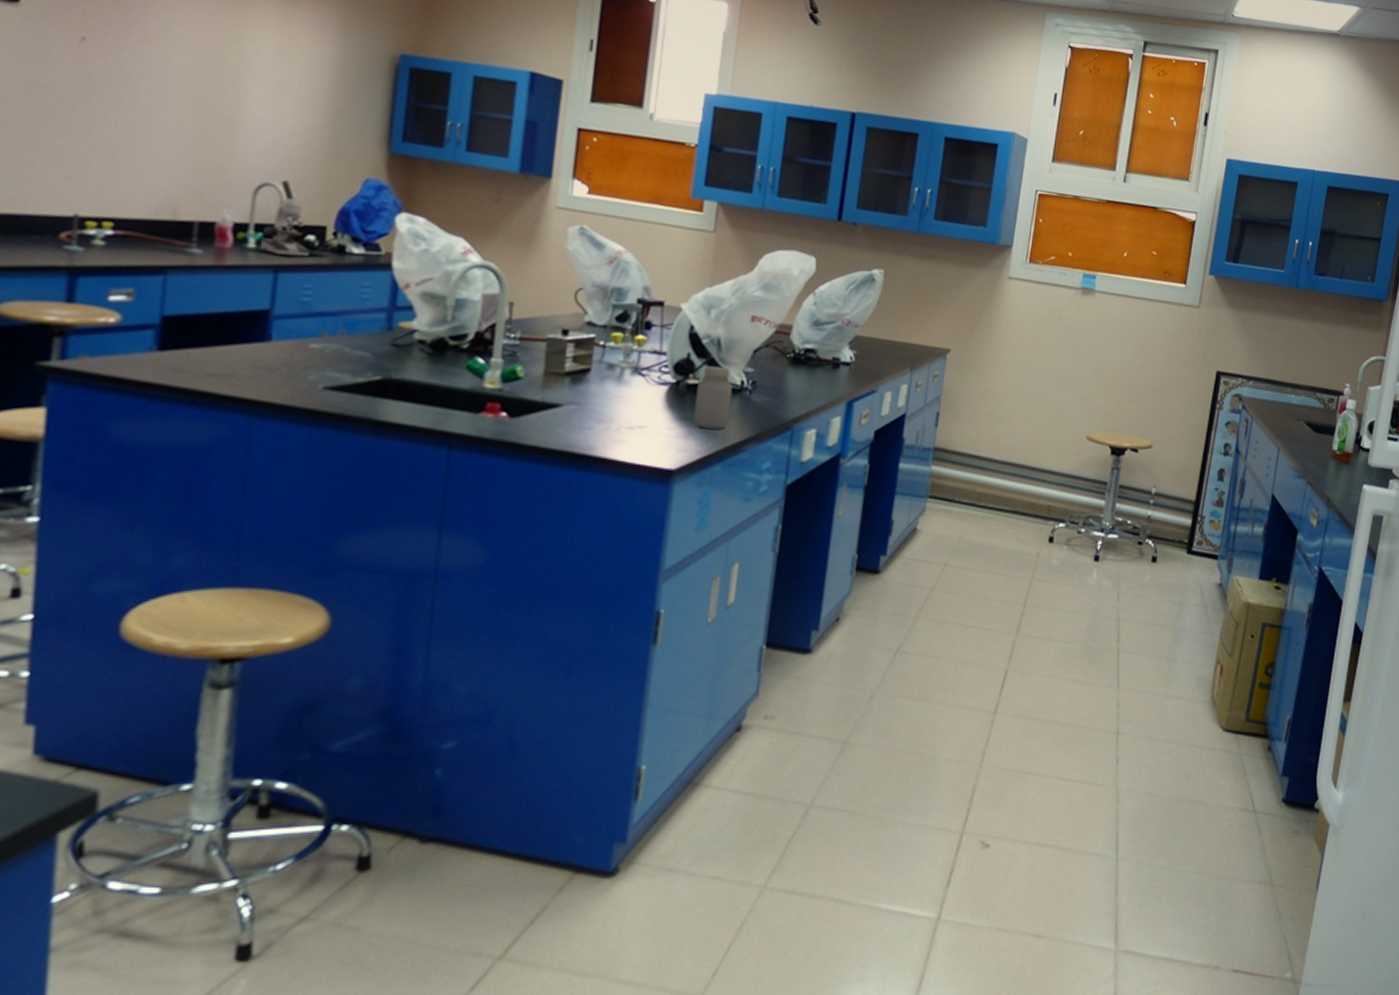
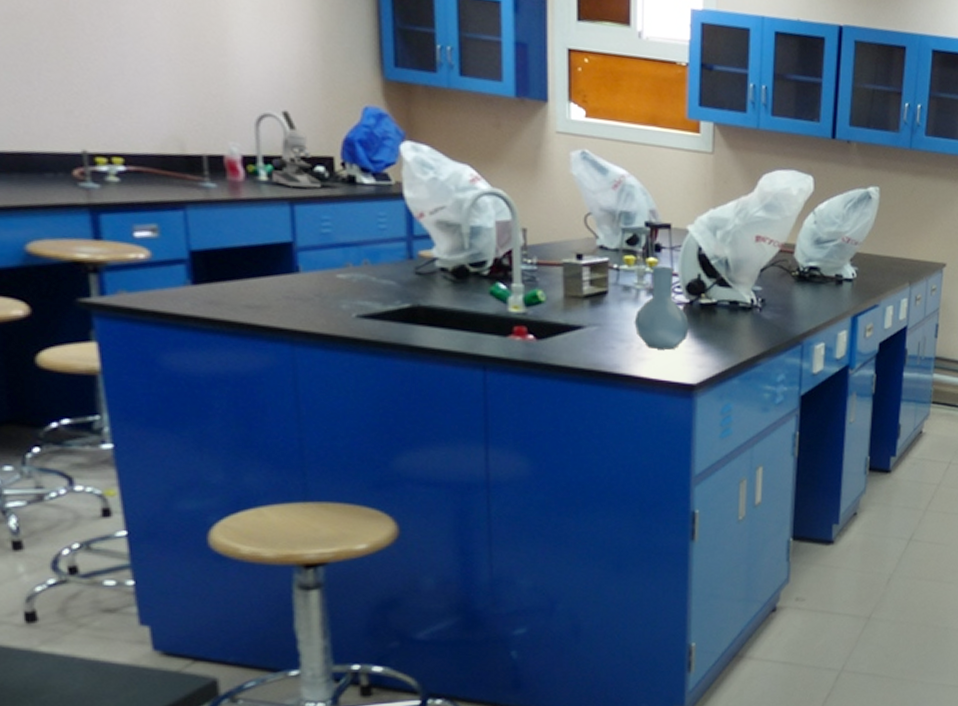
flask: none [614,343,674,432] -> present [634,265,689,350]
jar: present [693,365,733,431] -> none [709,285,744,347]

